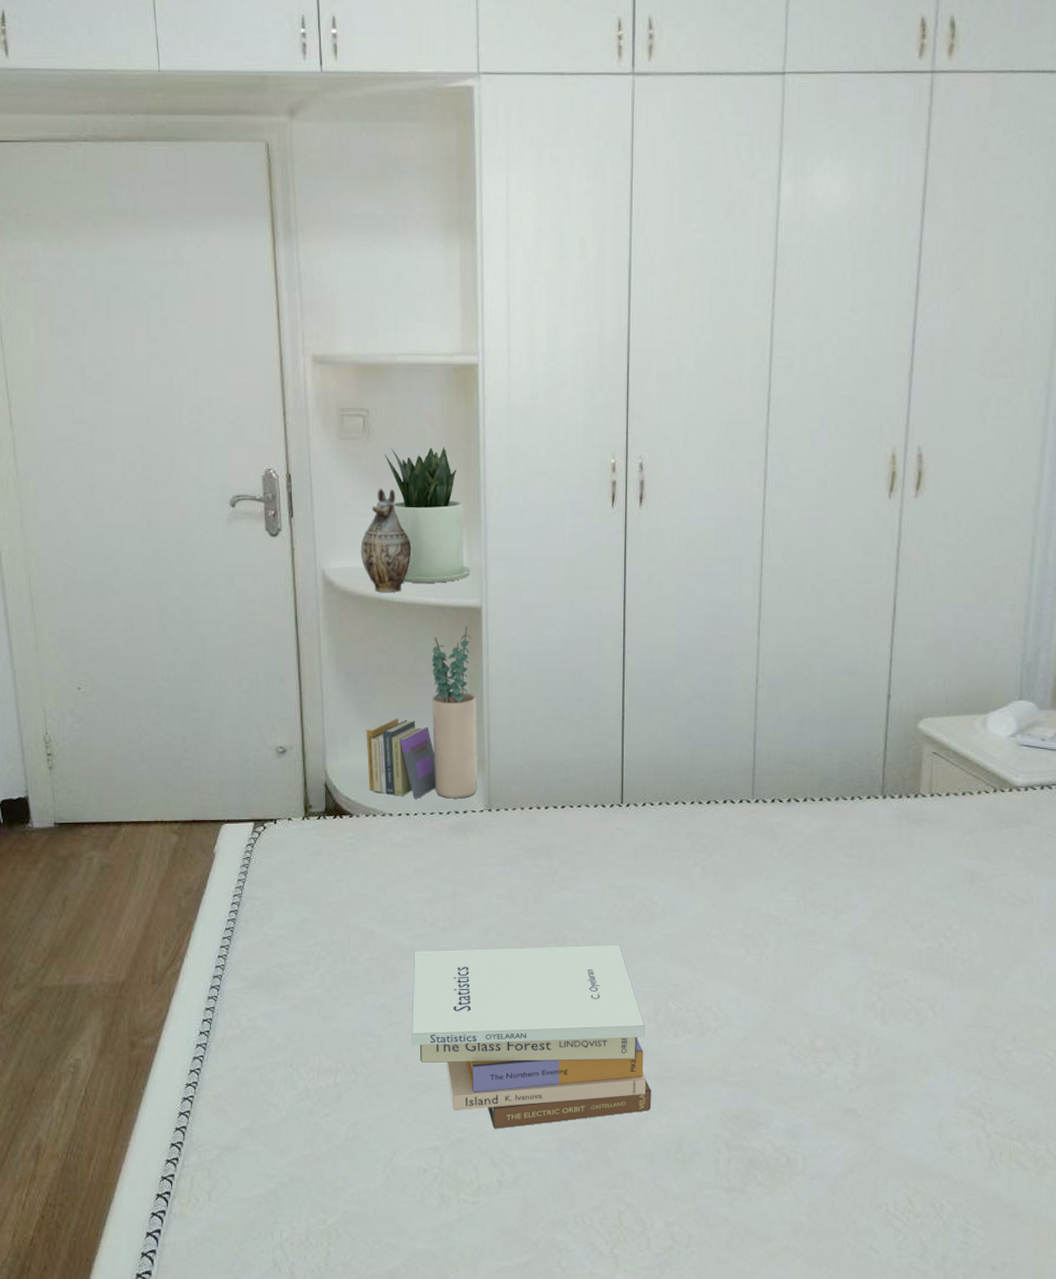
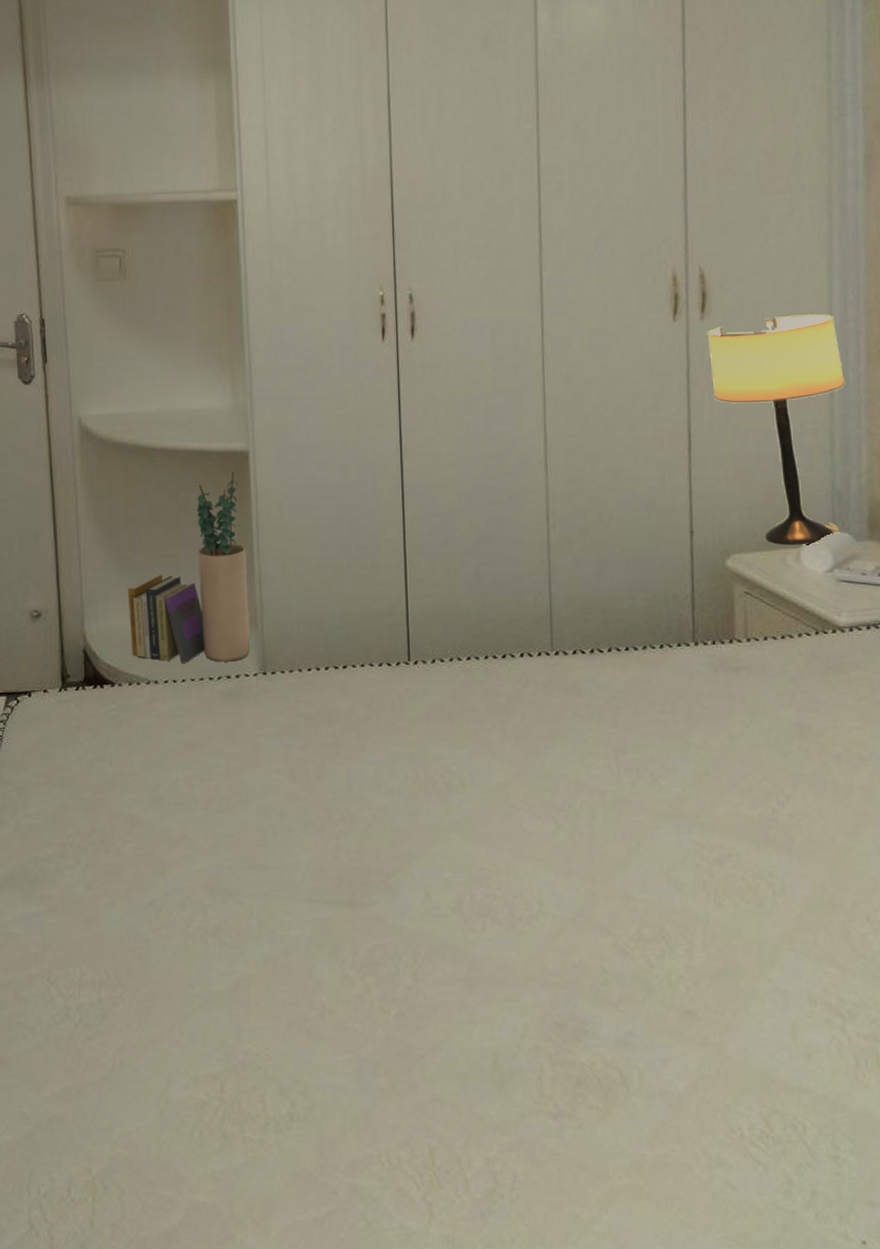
decorative vase: present [360,488,412,592] -> none [118,330,173,439]
planter: present [384,447,473,583] -> none [141,285,238,428]
books: present [411,945,652,1129] -> none [184,823,461,1049]
table lamp: none [920,496,1045,712] -> present [708,314,845,546]

